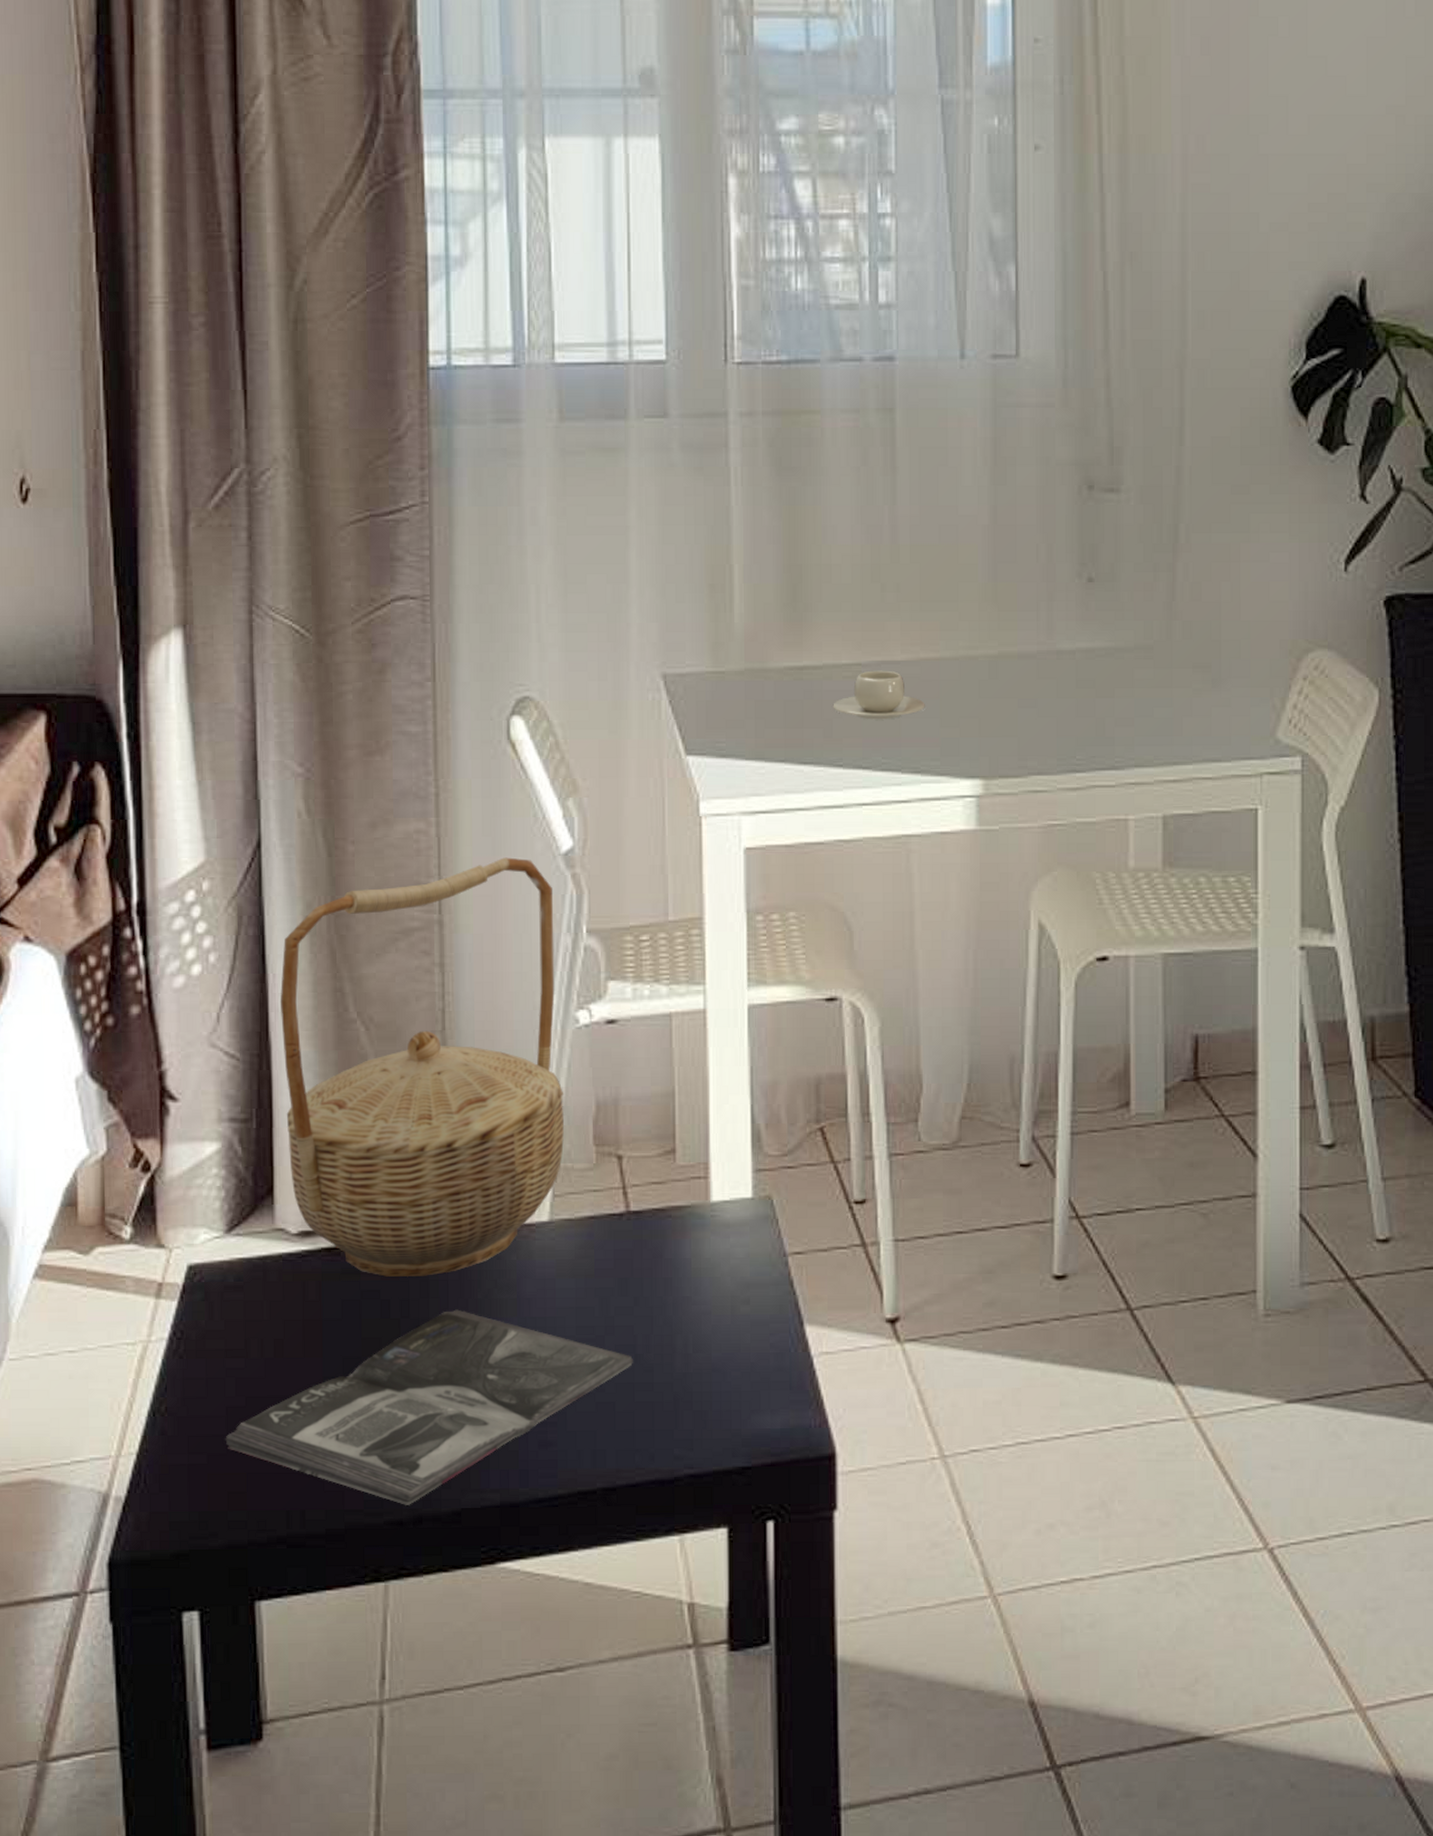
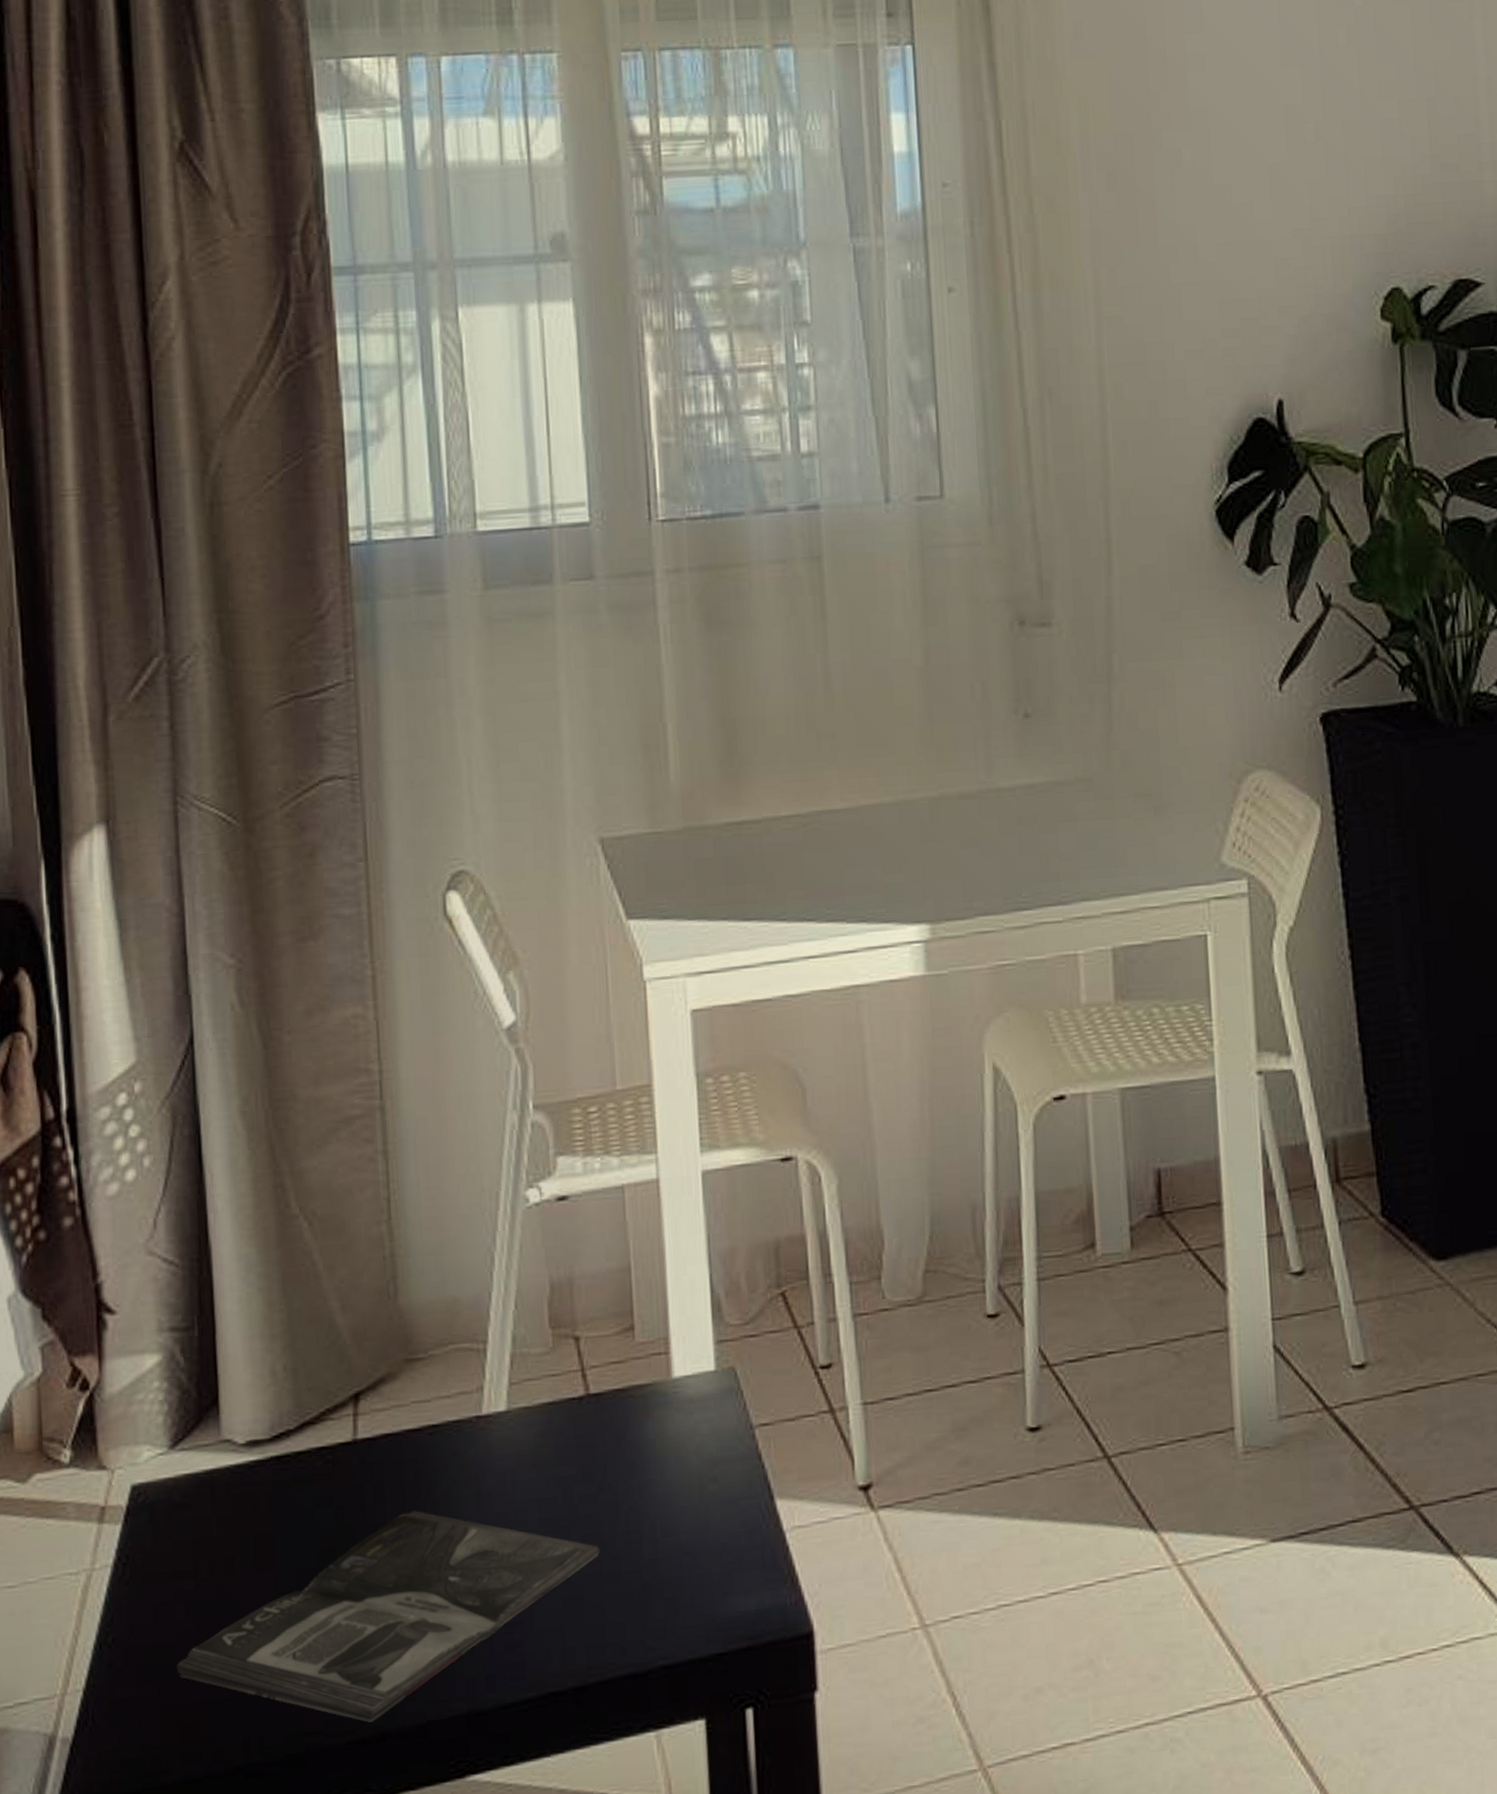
basket: present [279,857,564,1277] -> none [218,1036,519,1482]
teacup: present [833,670,925,720] -> none [774,820,867,871]

